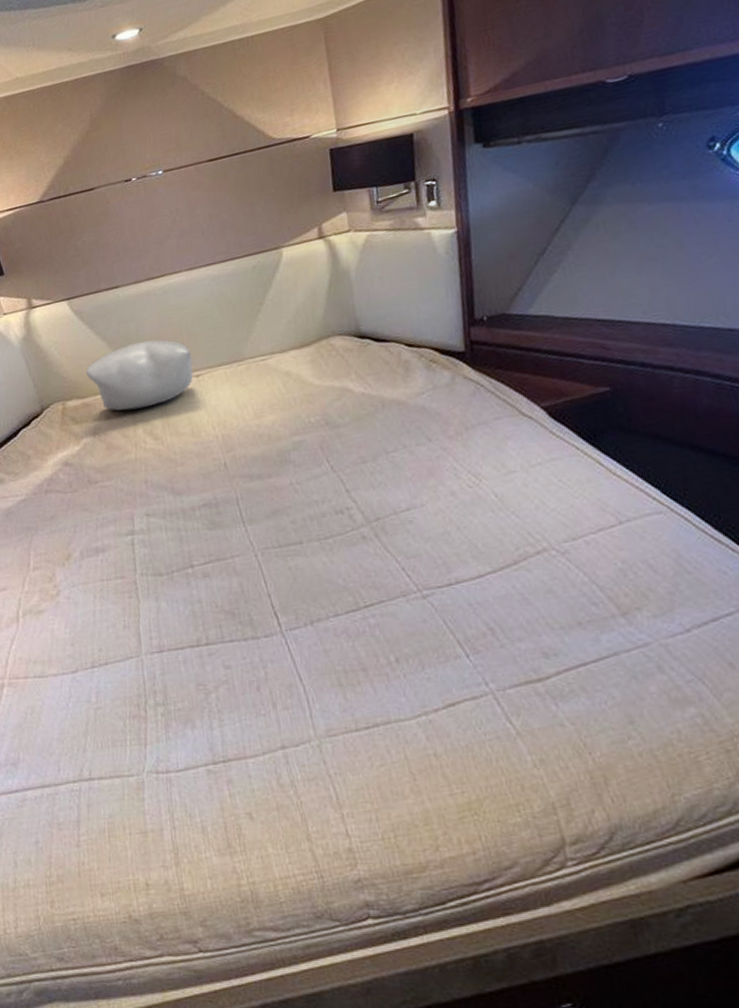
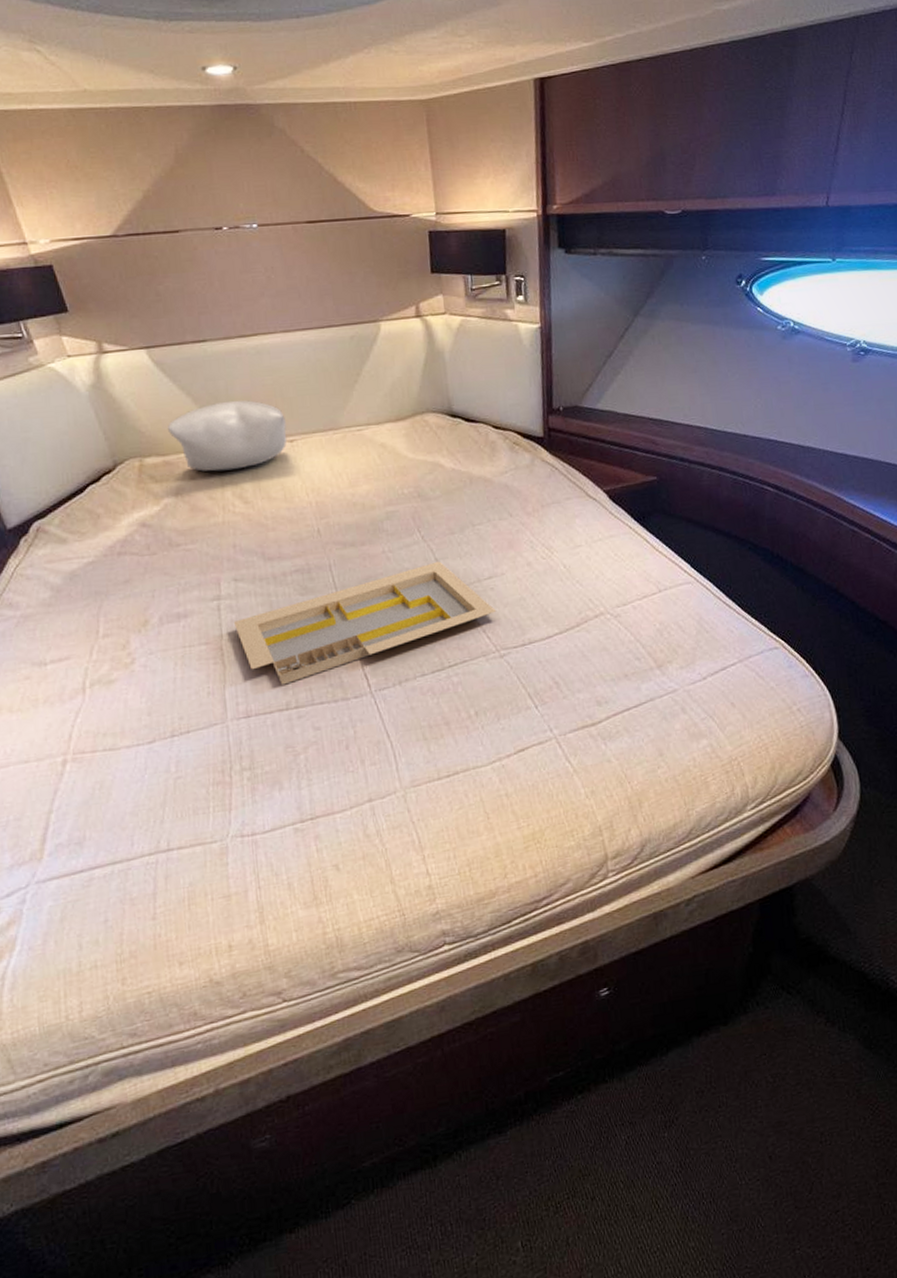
serving tray: none [146,492,417,621] -> present [233,561,497,685]

